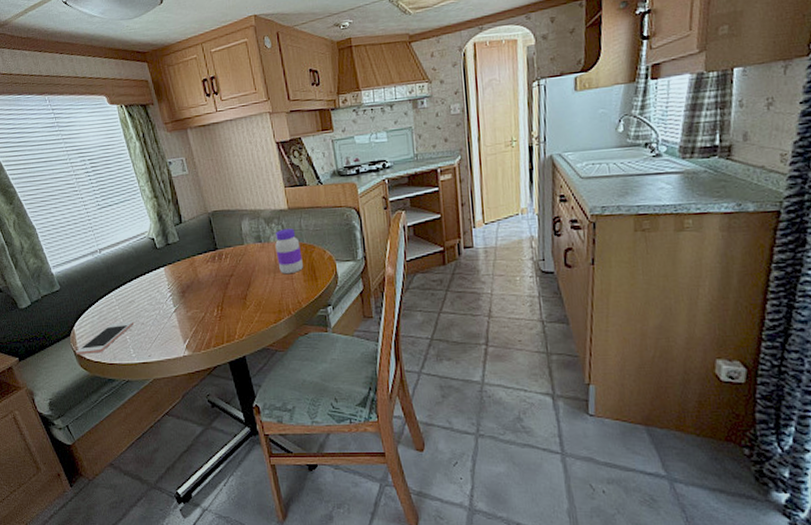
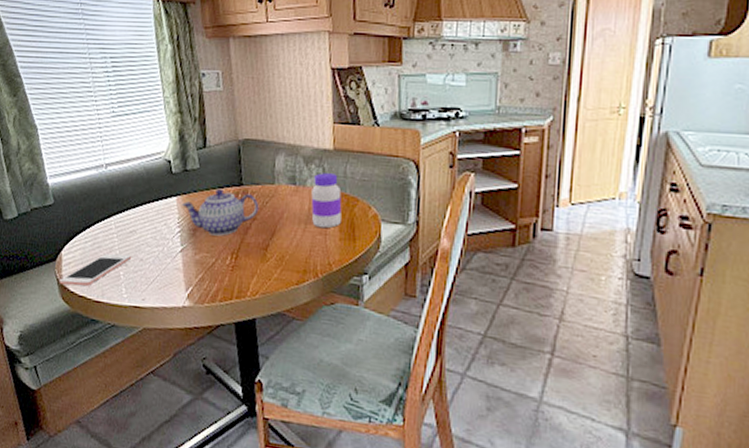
teapot: none [168,255,234,294] -> present [181,188,259,236]

